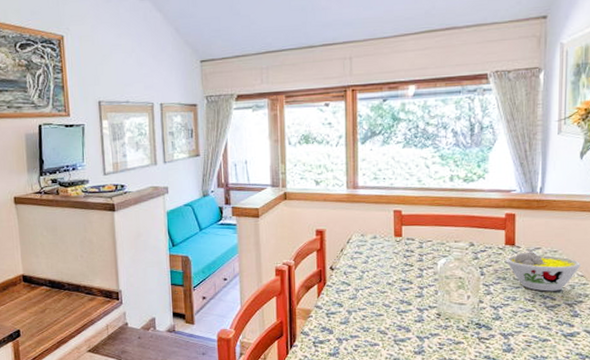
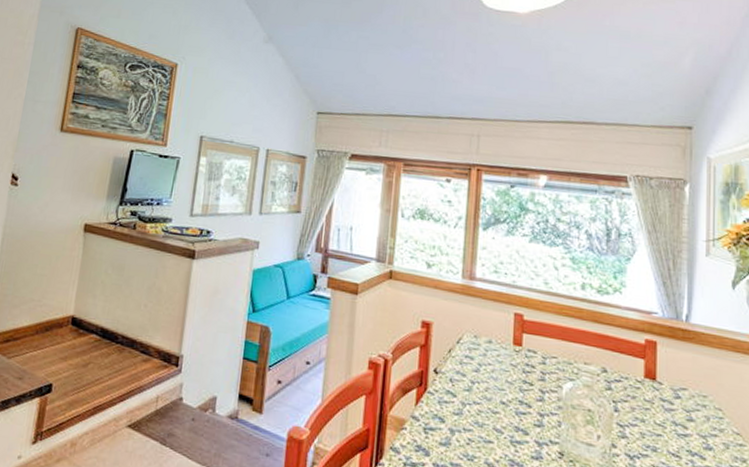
bowl: present [505,251,581,292] -> none [644,390,737,449]

